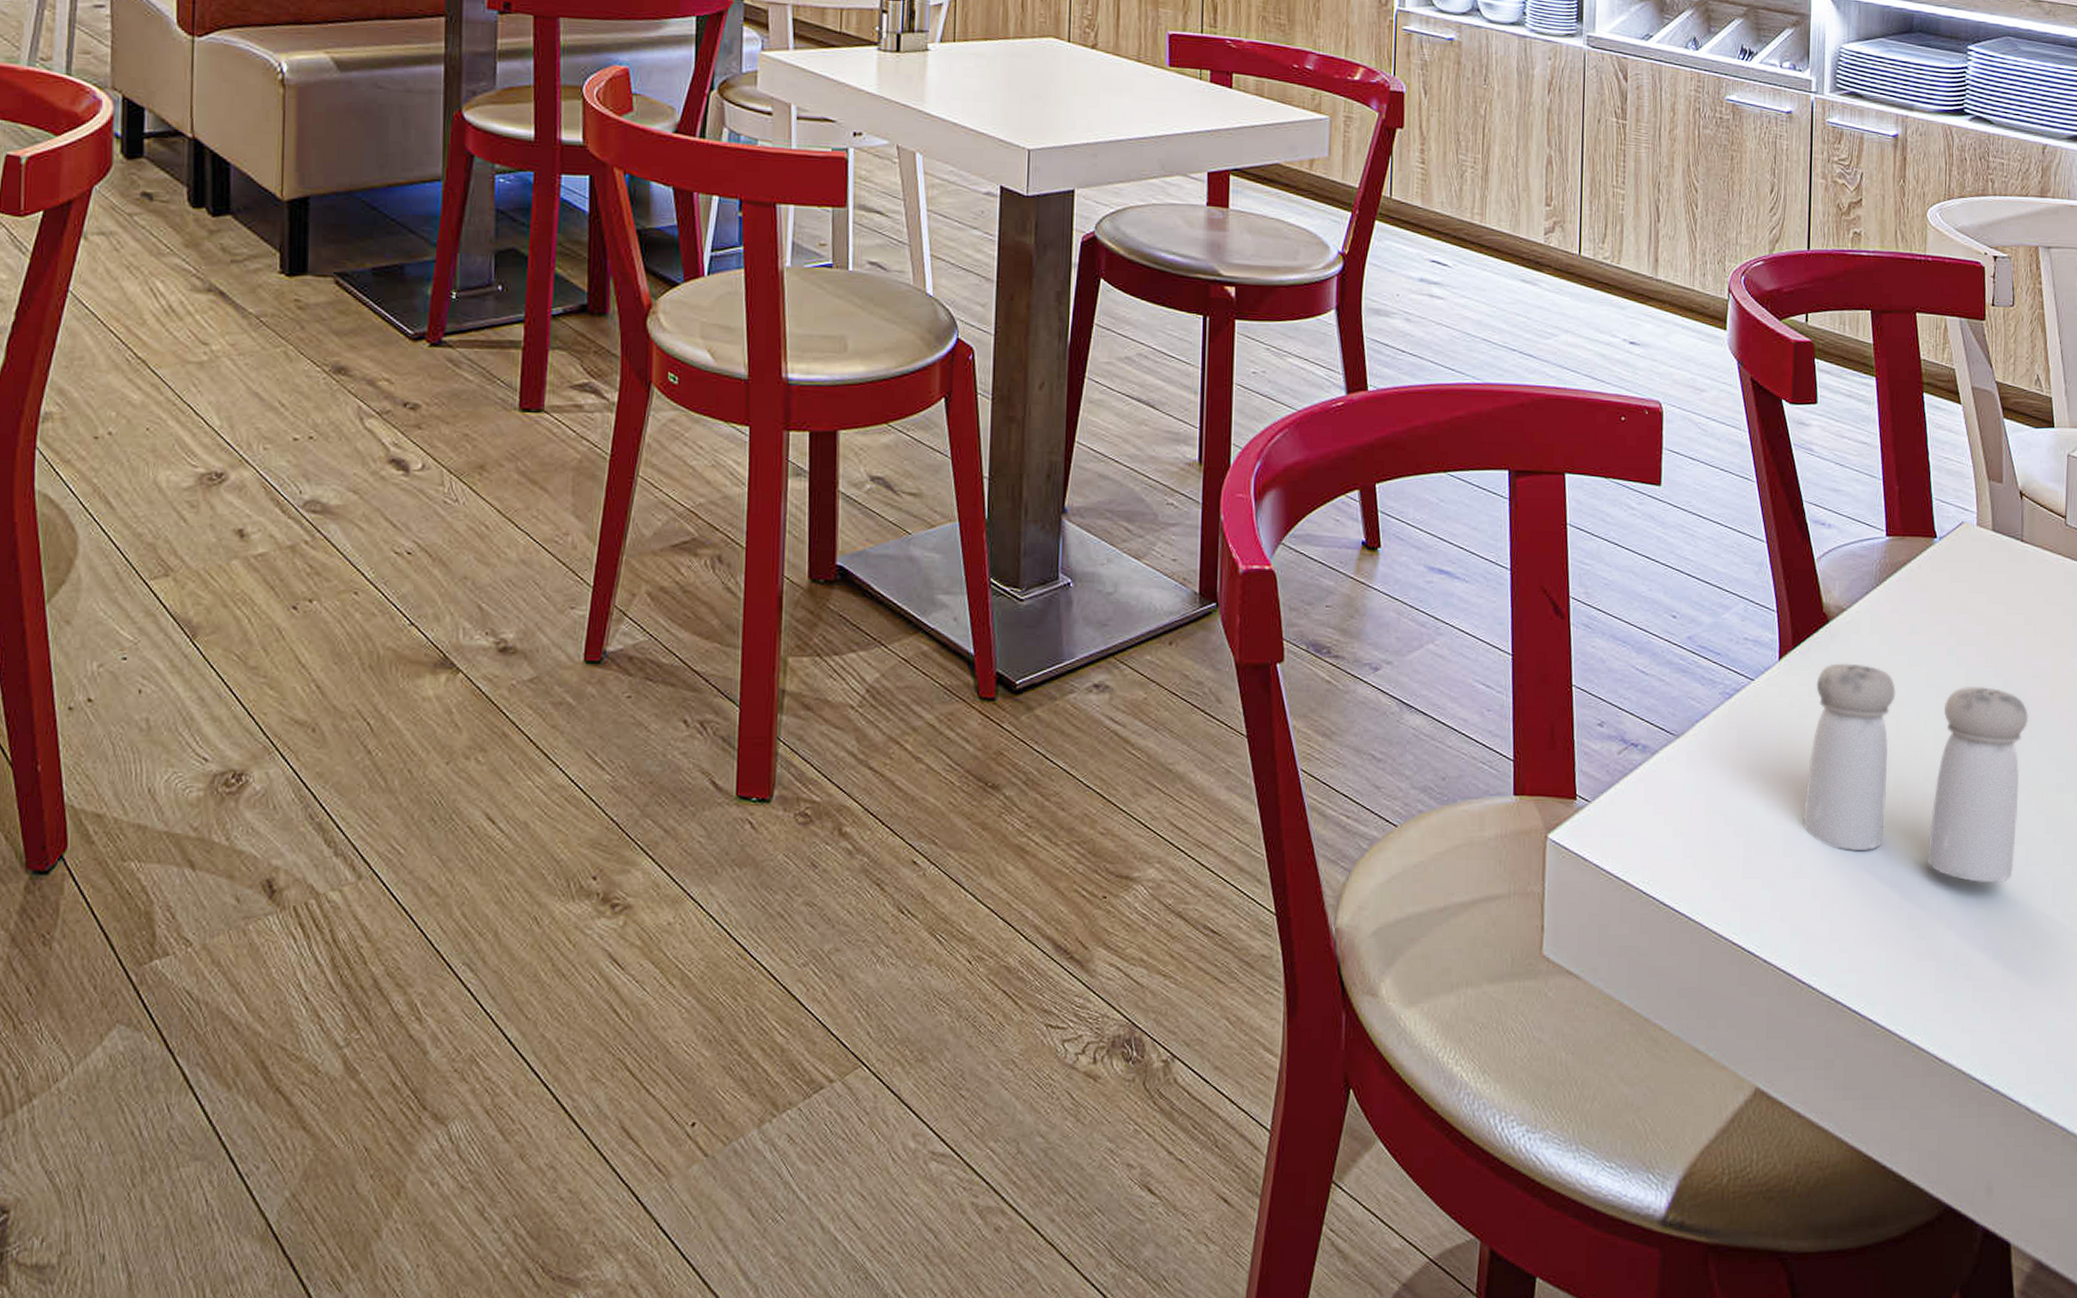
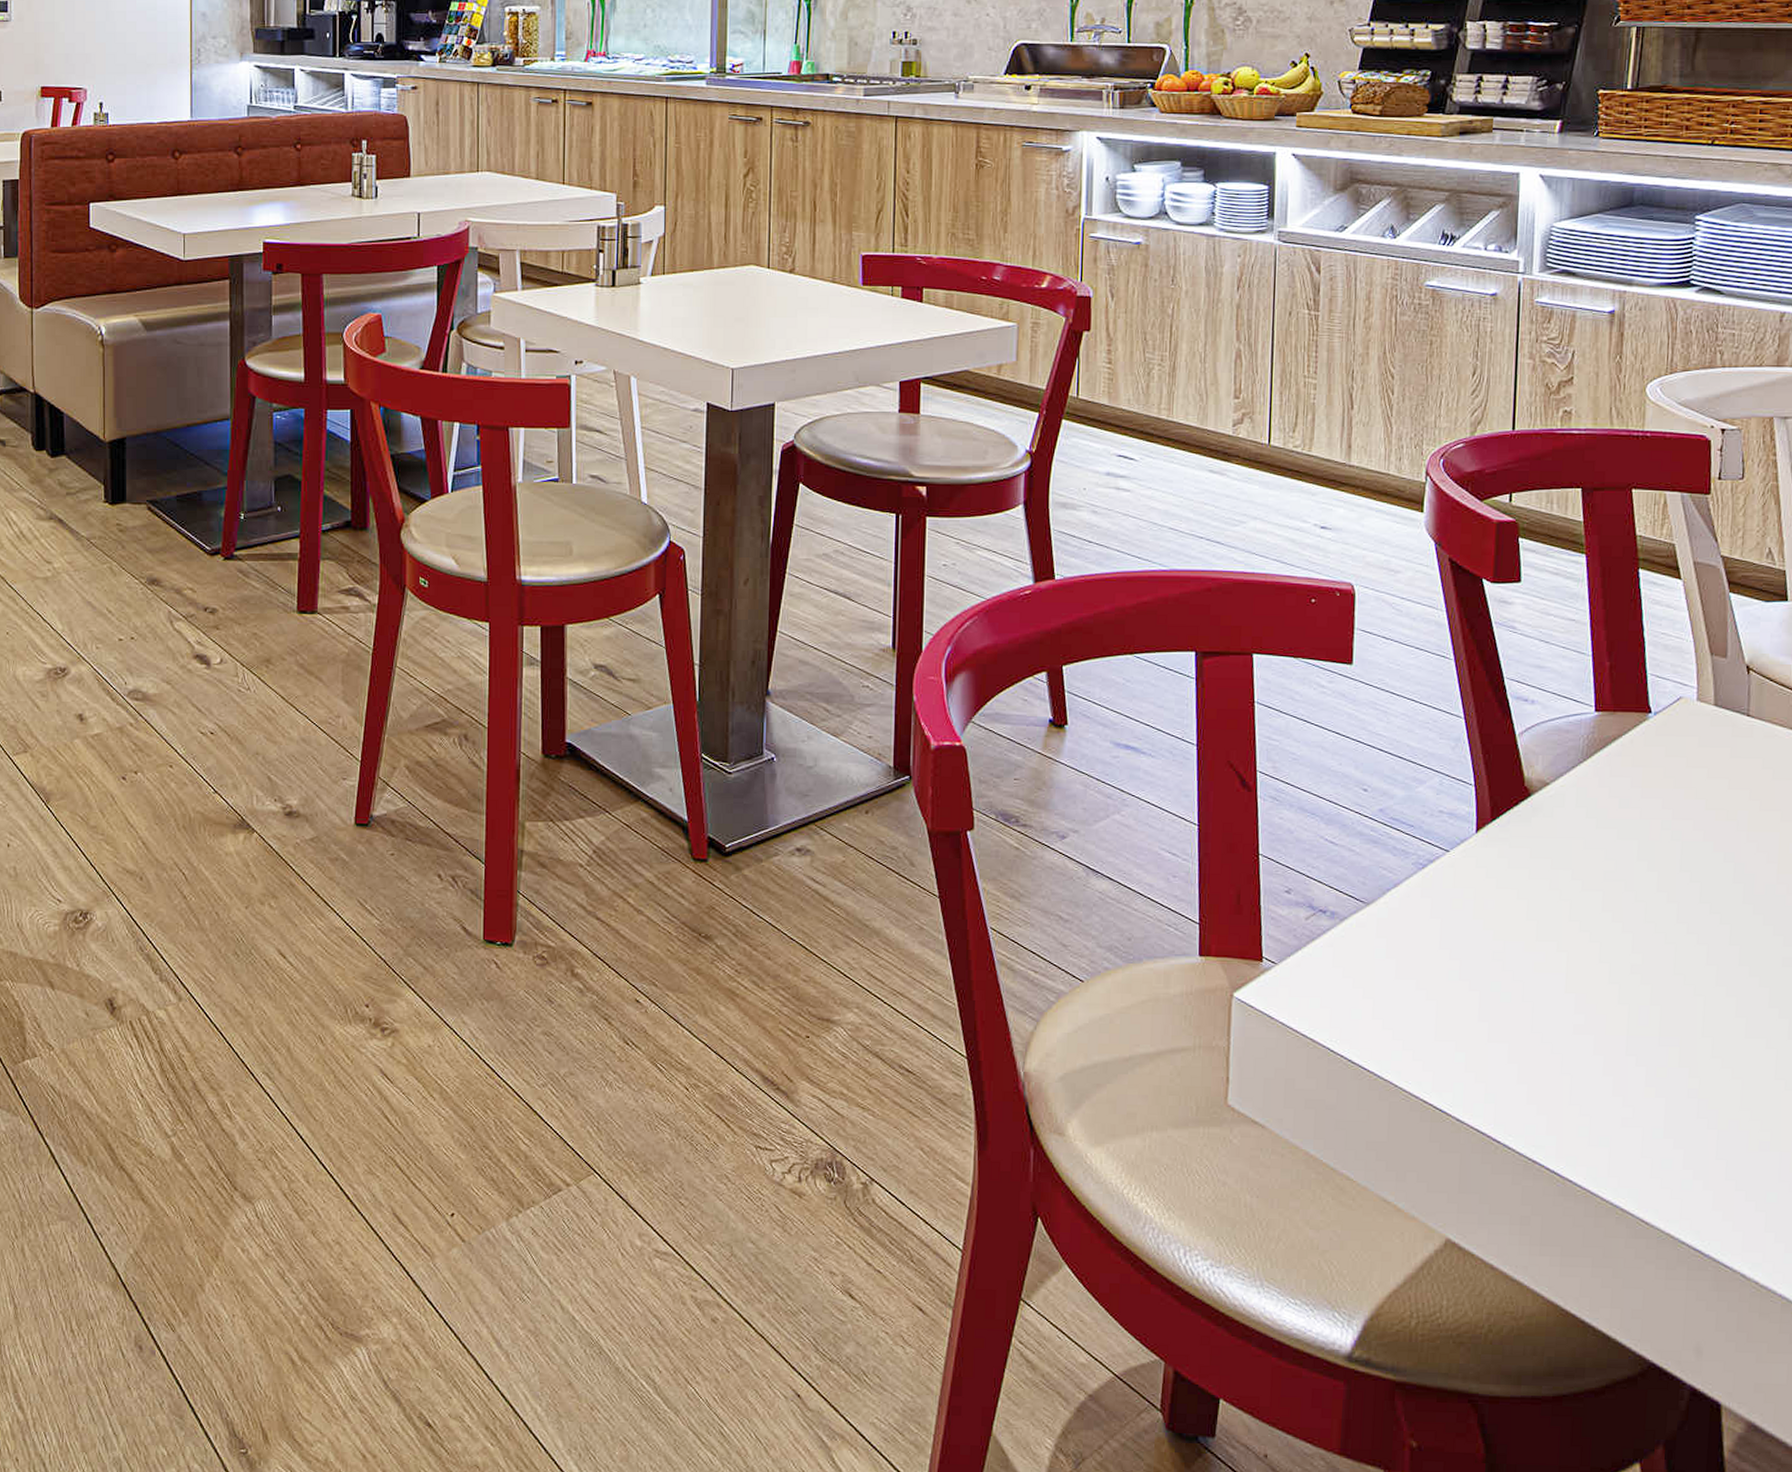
salt and pepper shaker: present [1802,663,2029,884] -> none [1499,836,1752,1054]

